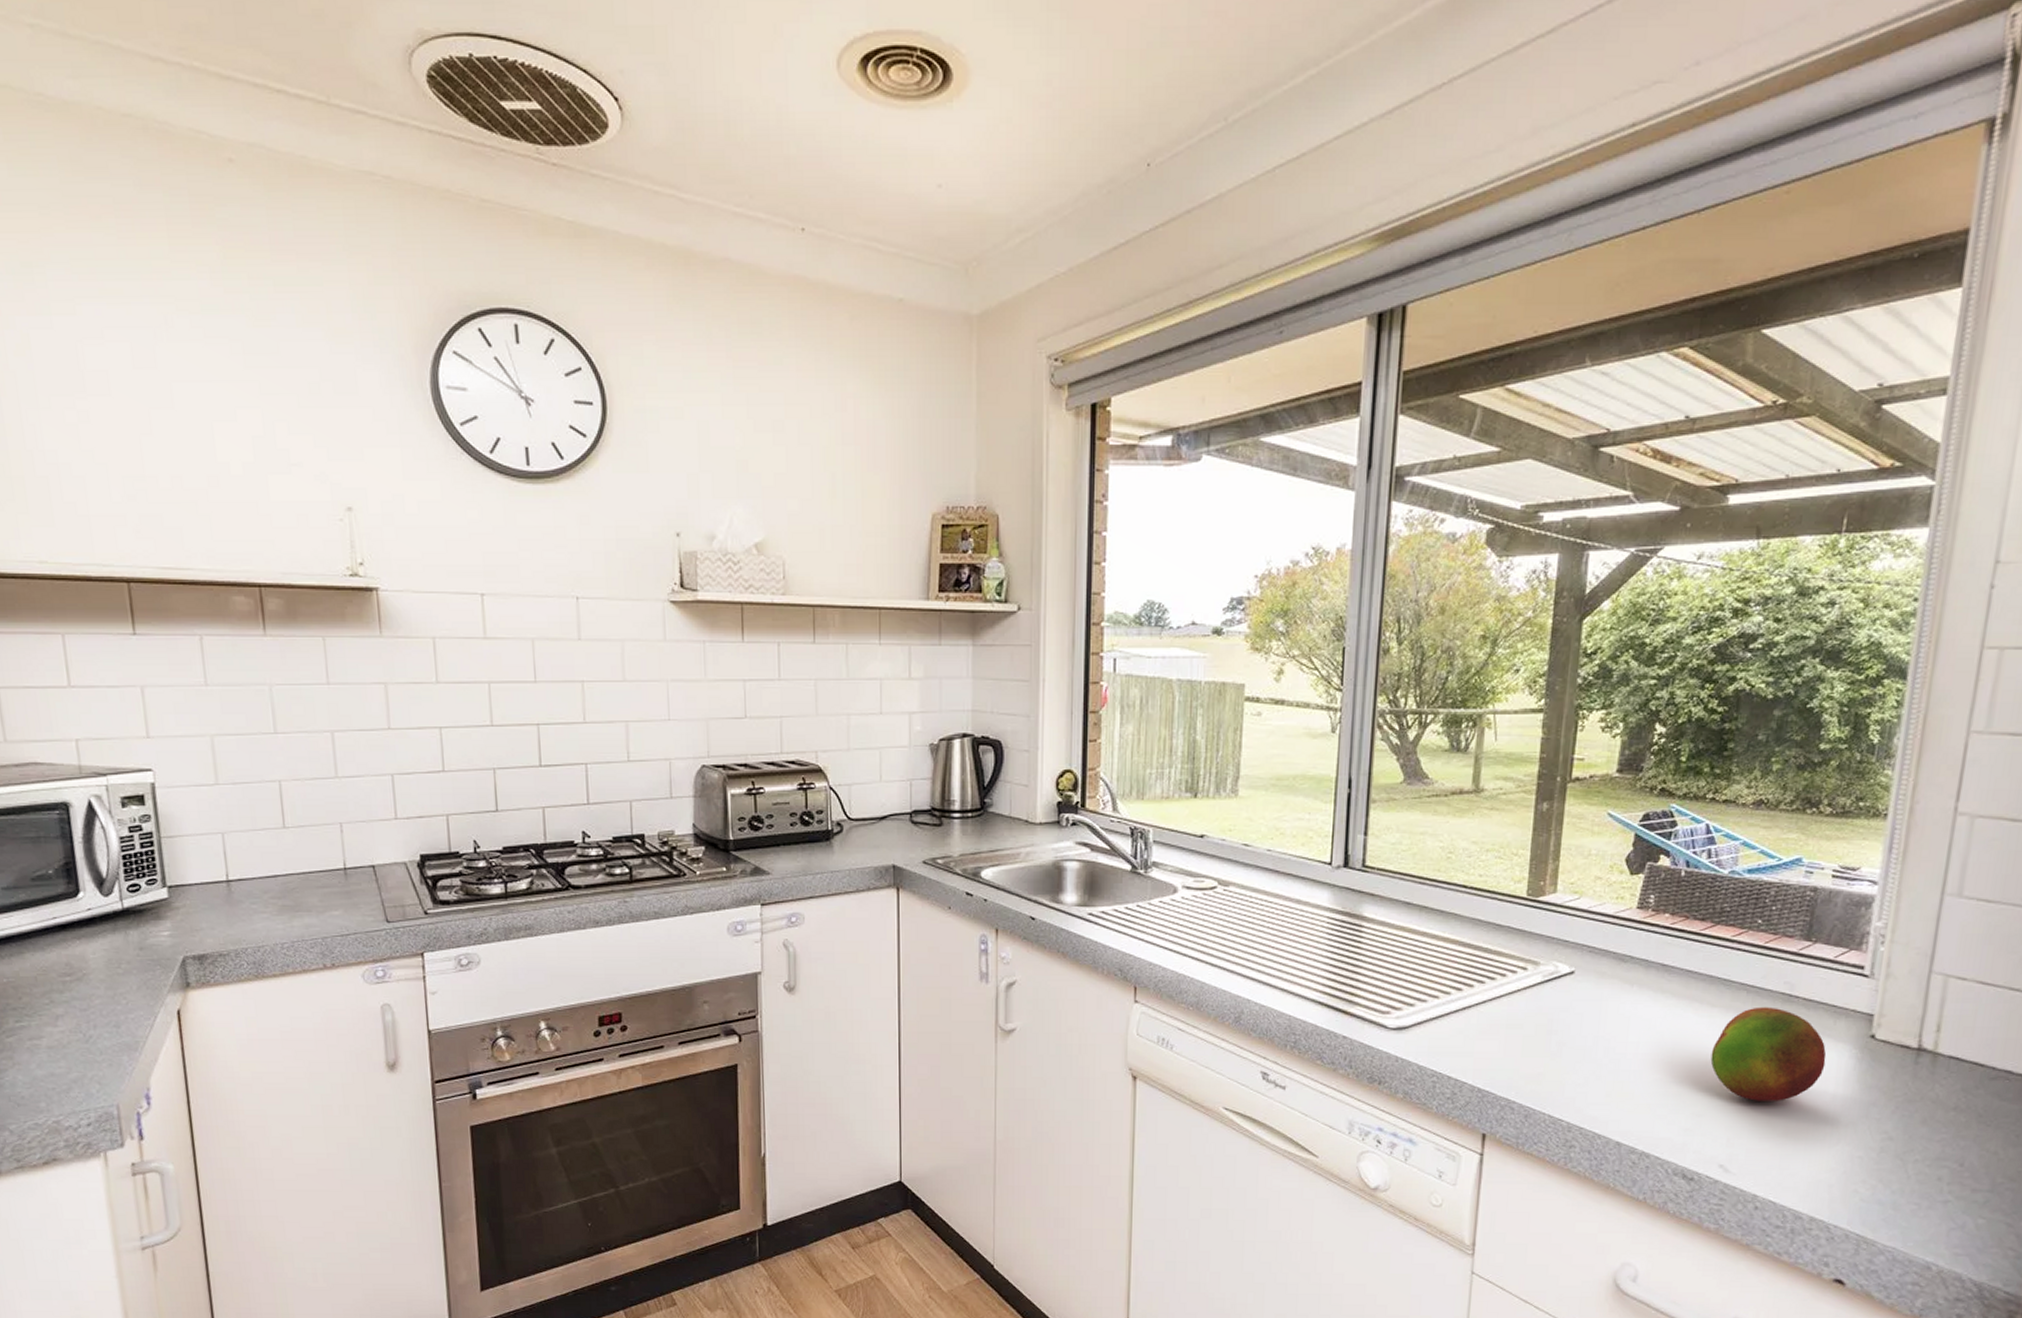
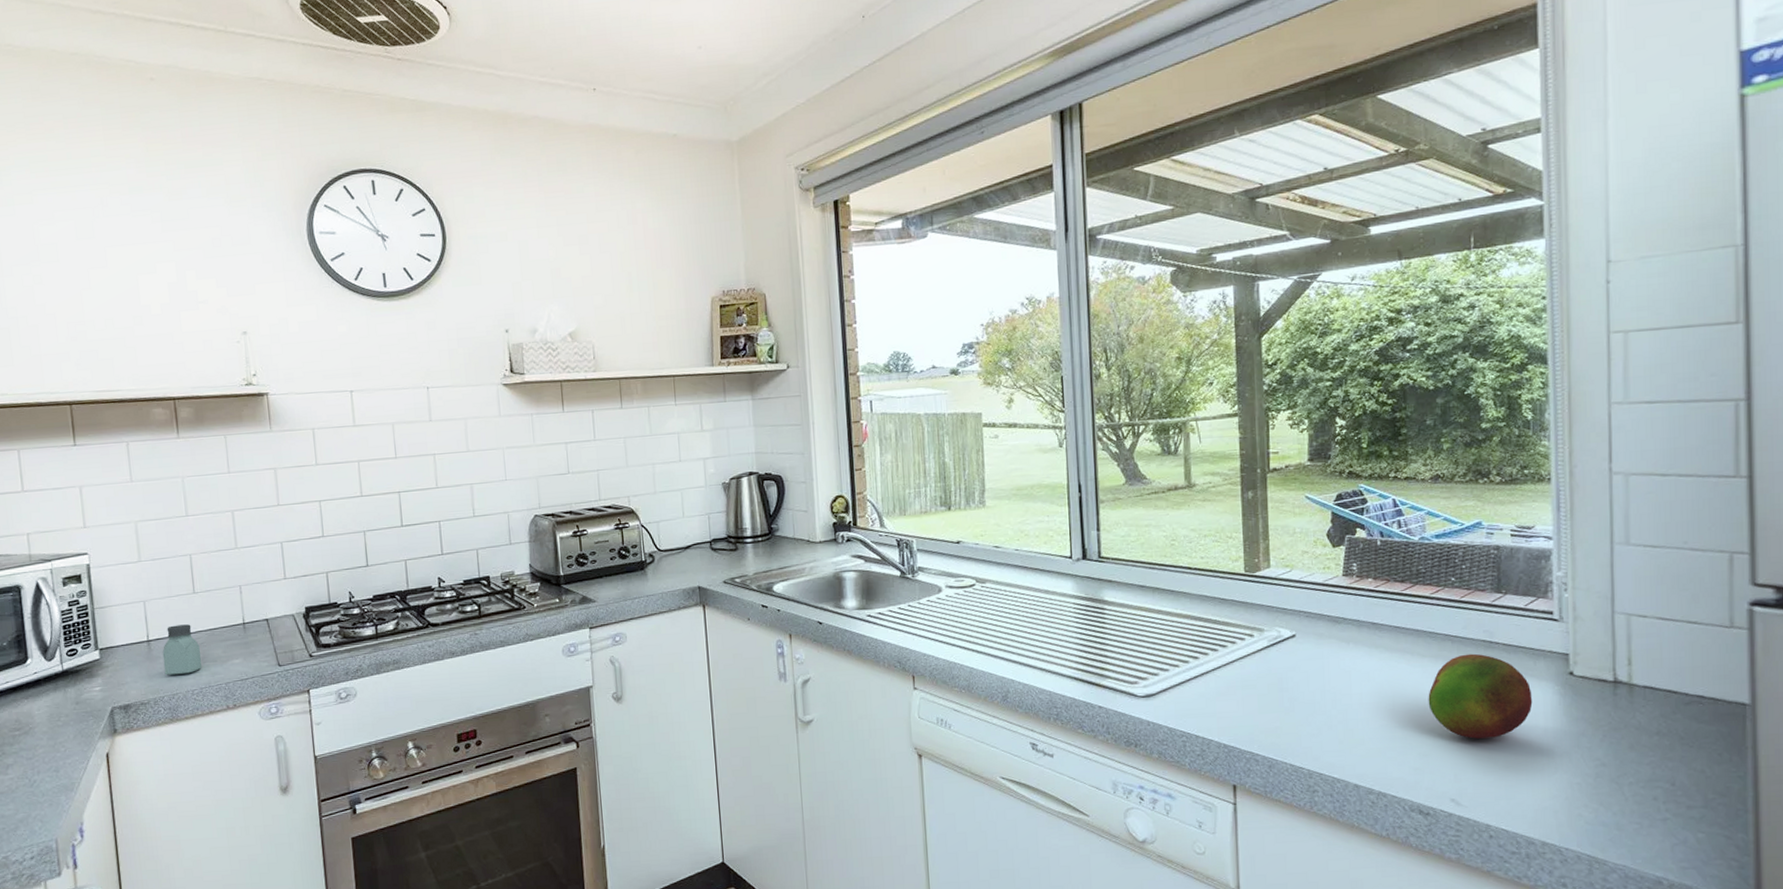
saltshaker: none [245,865,293,924] -> present [162,624,202,675]

